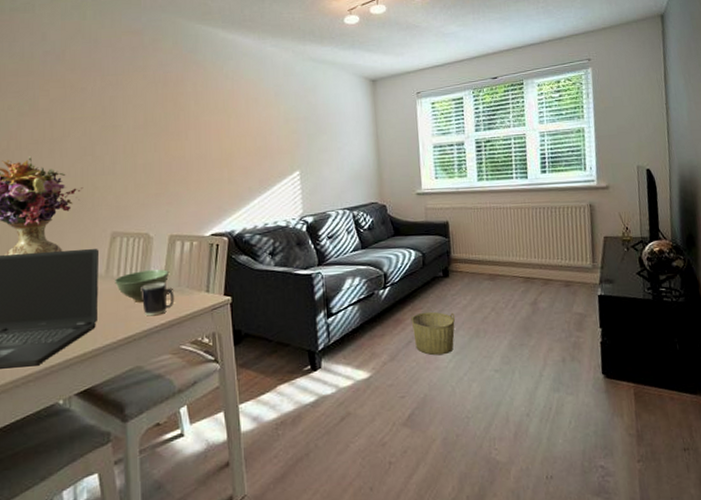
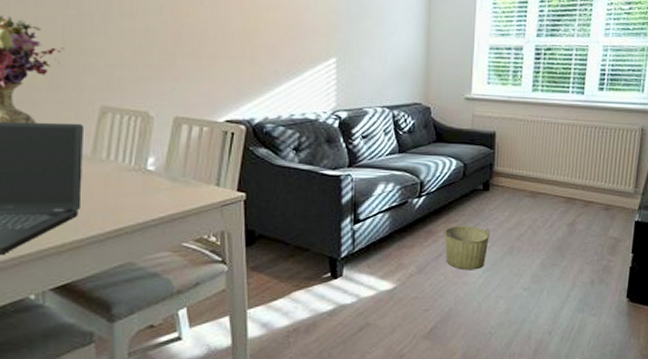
bowl: present [115,269,169,304] -> none [103,155,171,192]
mug: present [141,282,175,316] -> none [136,169,177,208]

